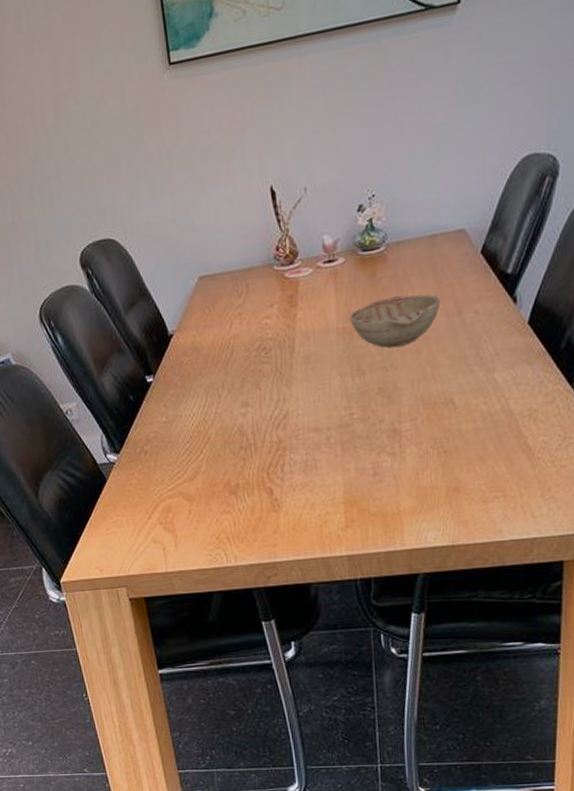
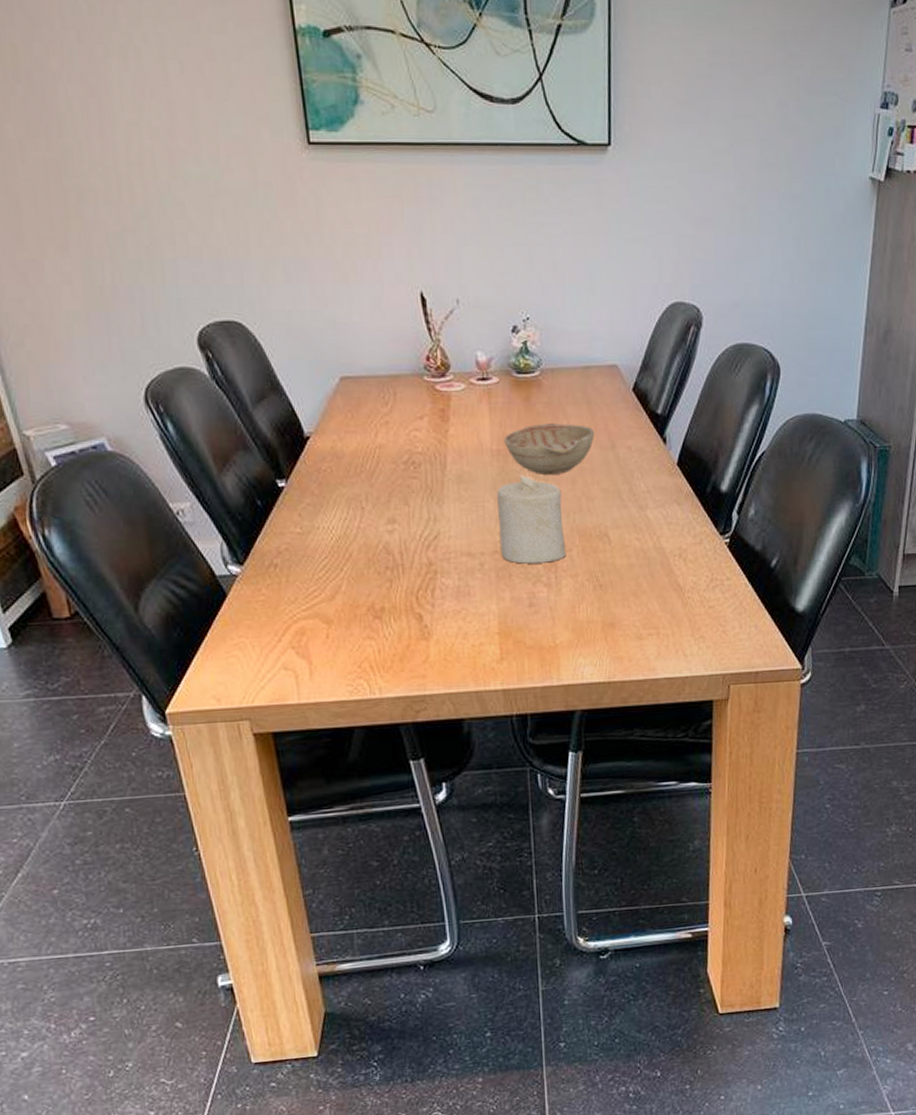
candle: none [342,350,410,436] -> present [497,475,566,564]

